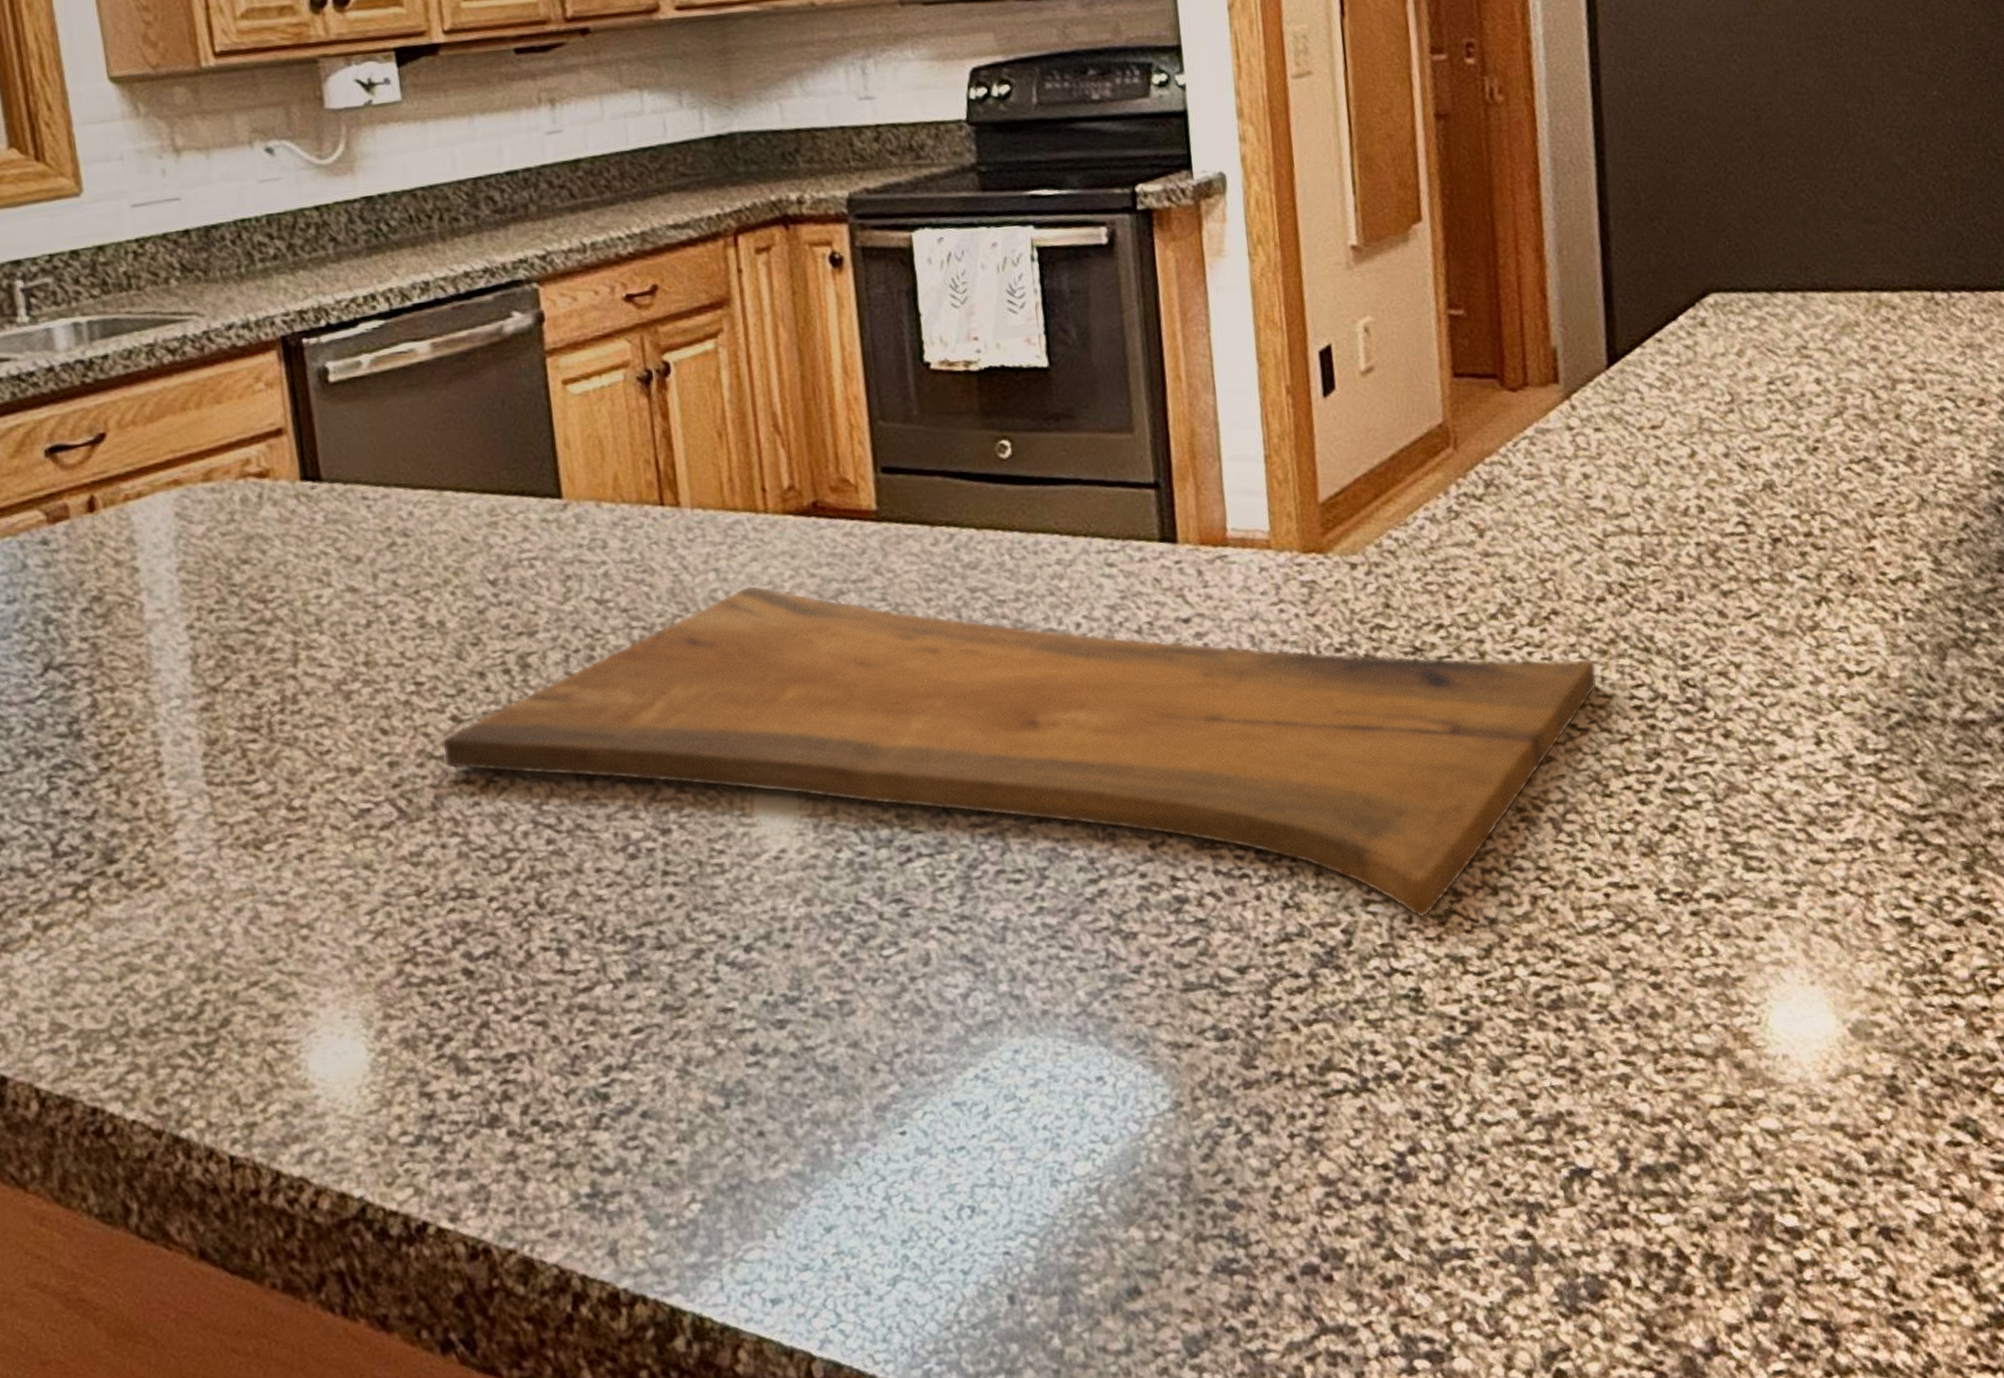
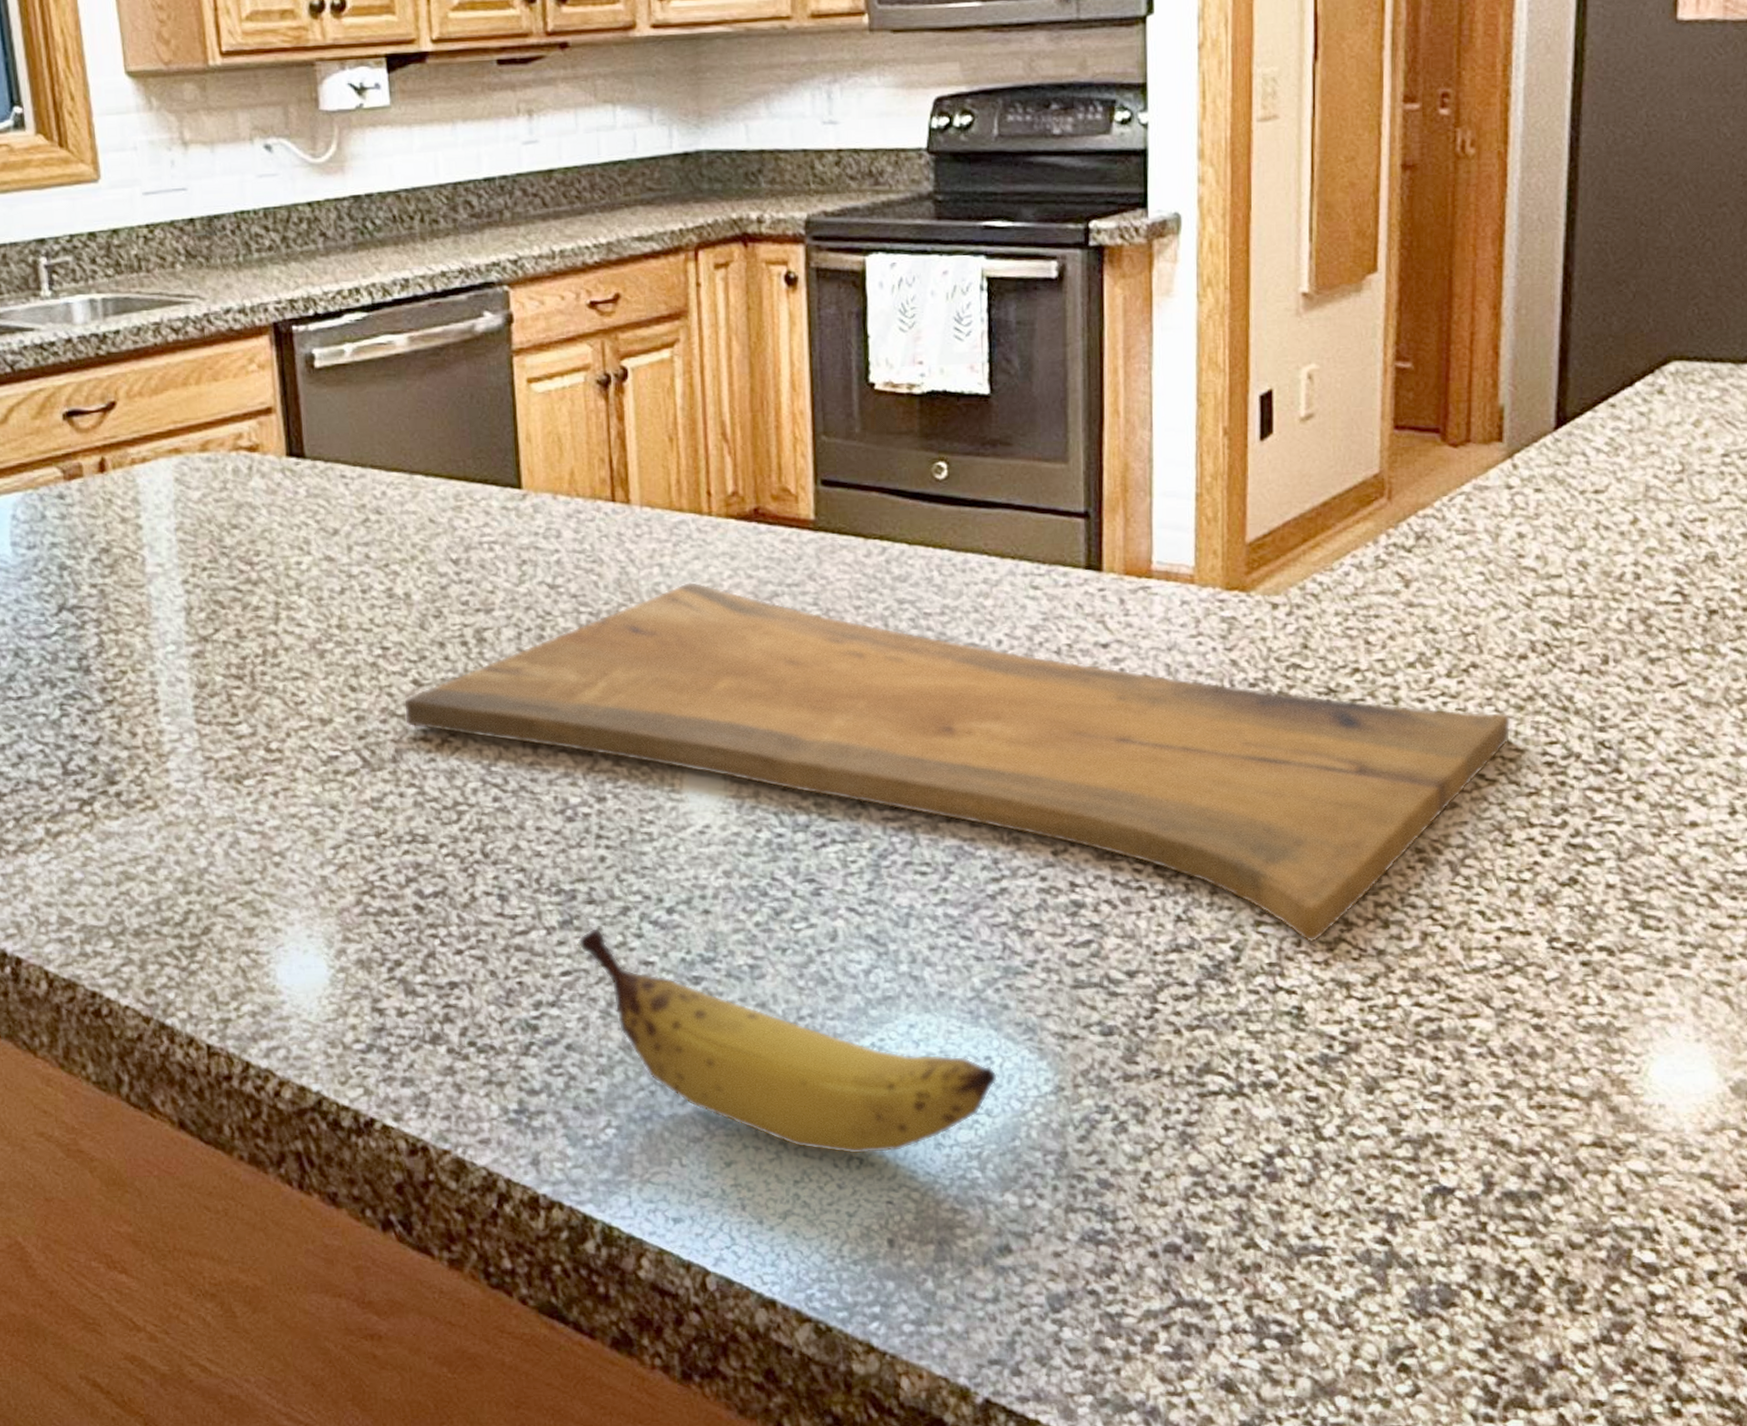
banana: none [647,977,1112,1204] -> present [577,929,997,1154]

